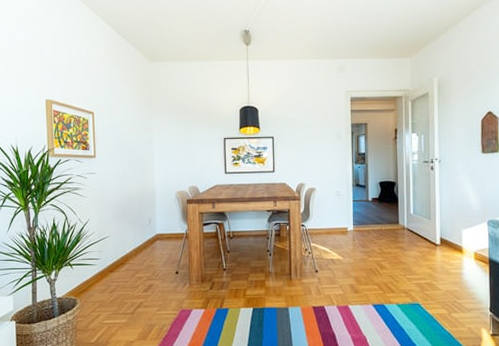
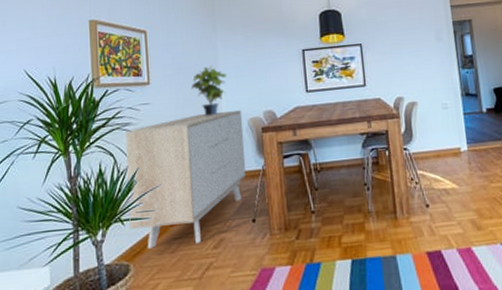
sideboard: none [75,184,173,288] -> present [126,110,247,249]
potted plant: none [130,145,161,187] -> present [192,64,228,116]

